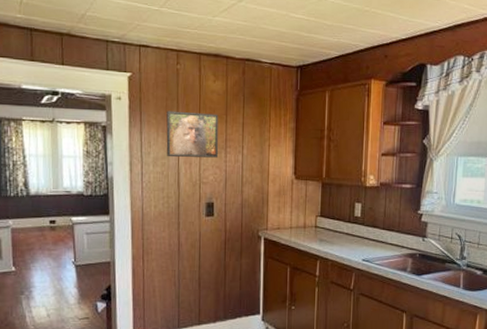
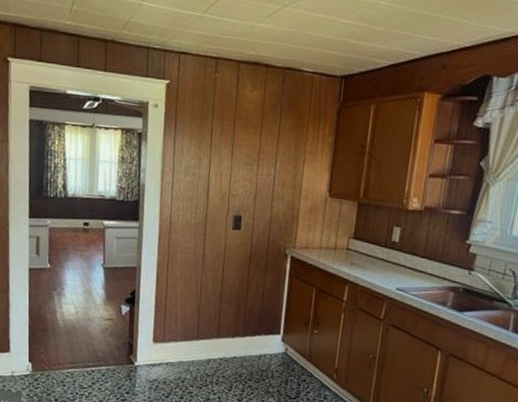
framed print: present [166,110,219,158] -> none [198,119,254,170]

